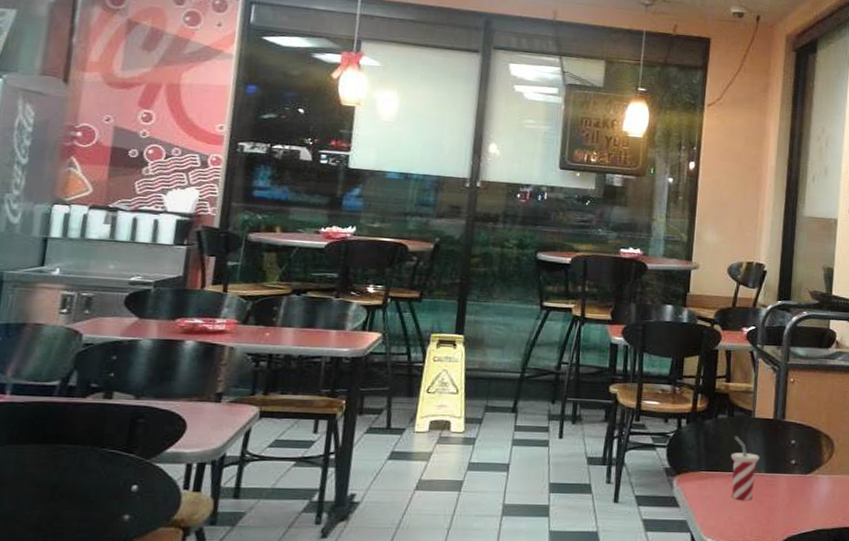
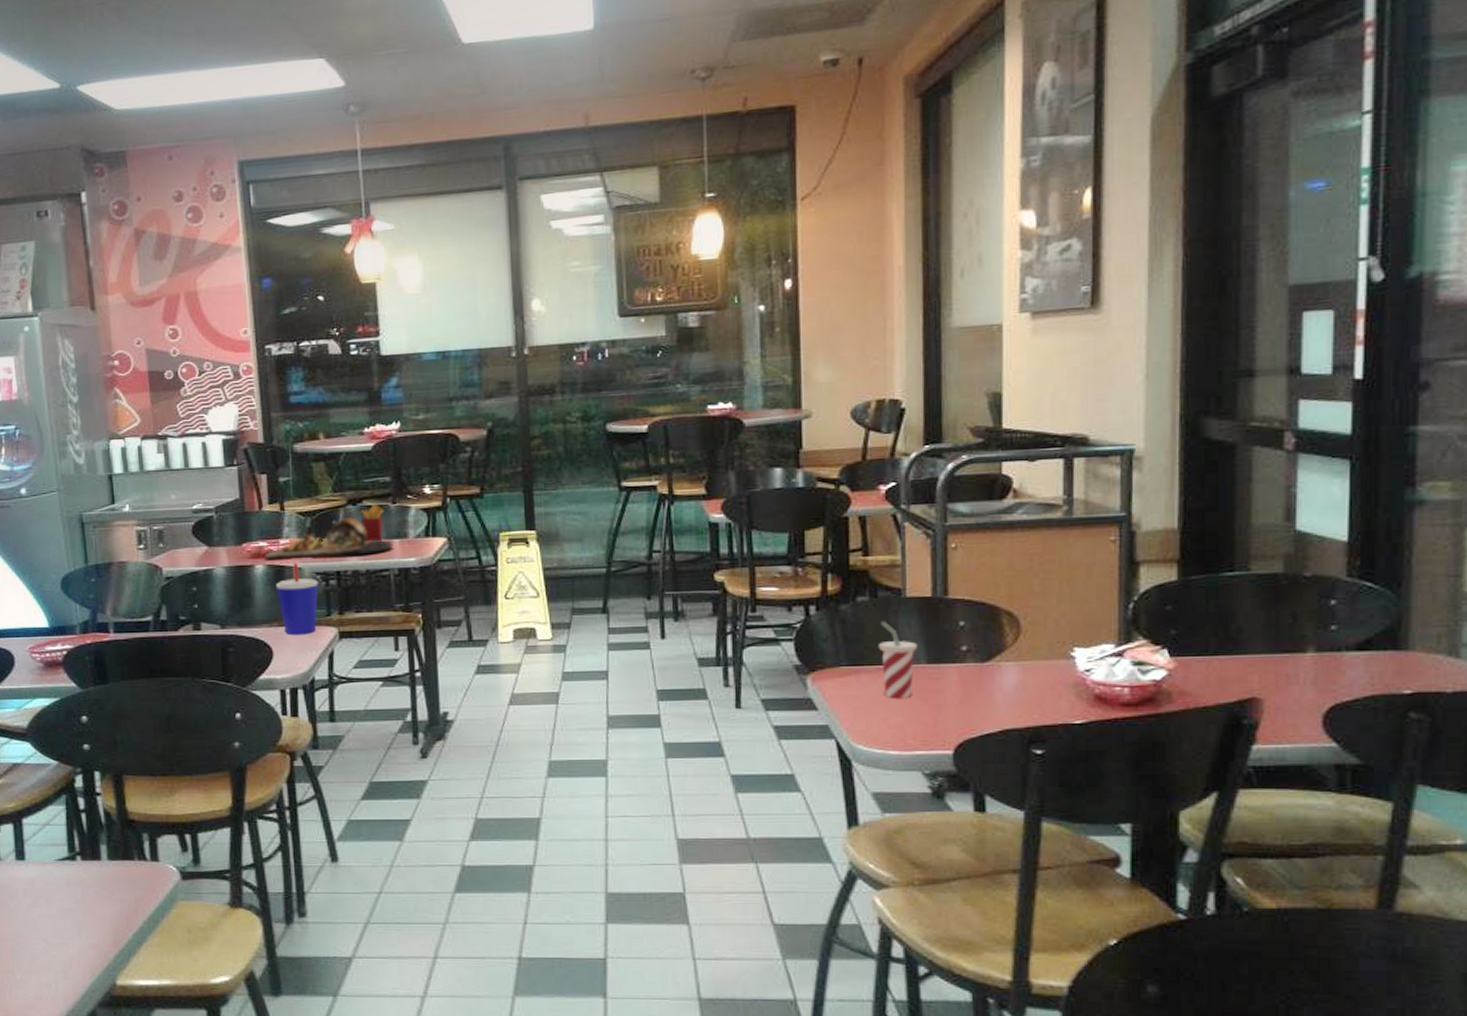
food tray: none [197,305,330,342] -> present [264,517,393,561]
beverage cup: none [202,343,248,412] -> present [275,563,319,636]
french fries: none [302,296,327,331] -> present [361,504,385,542]

